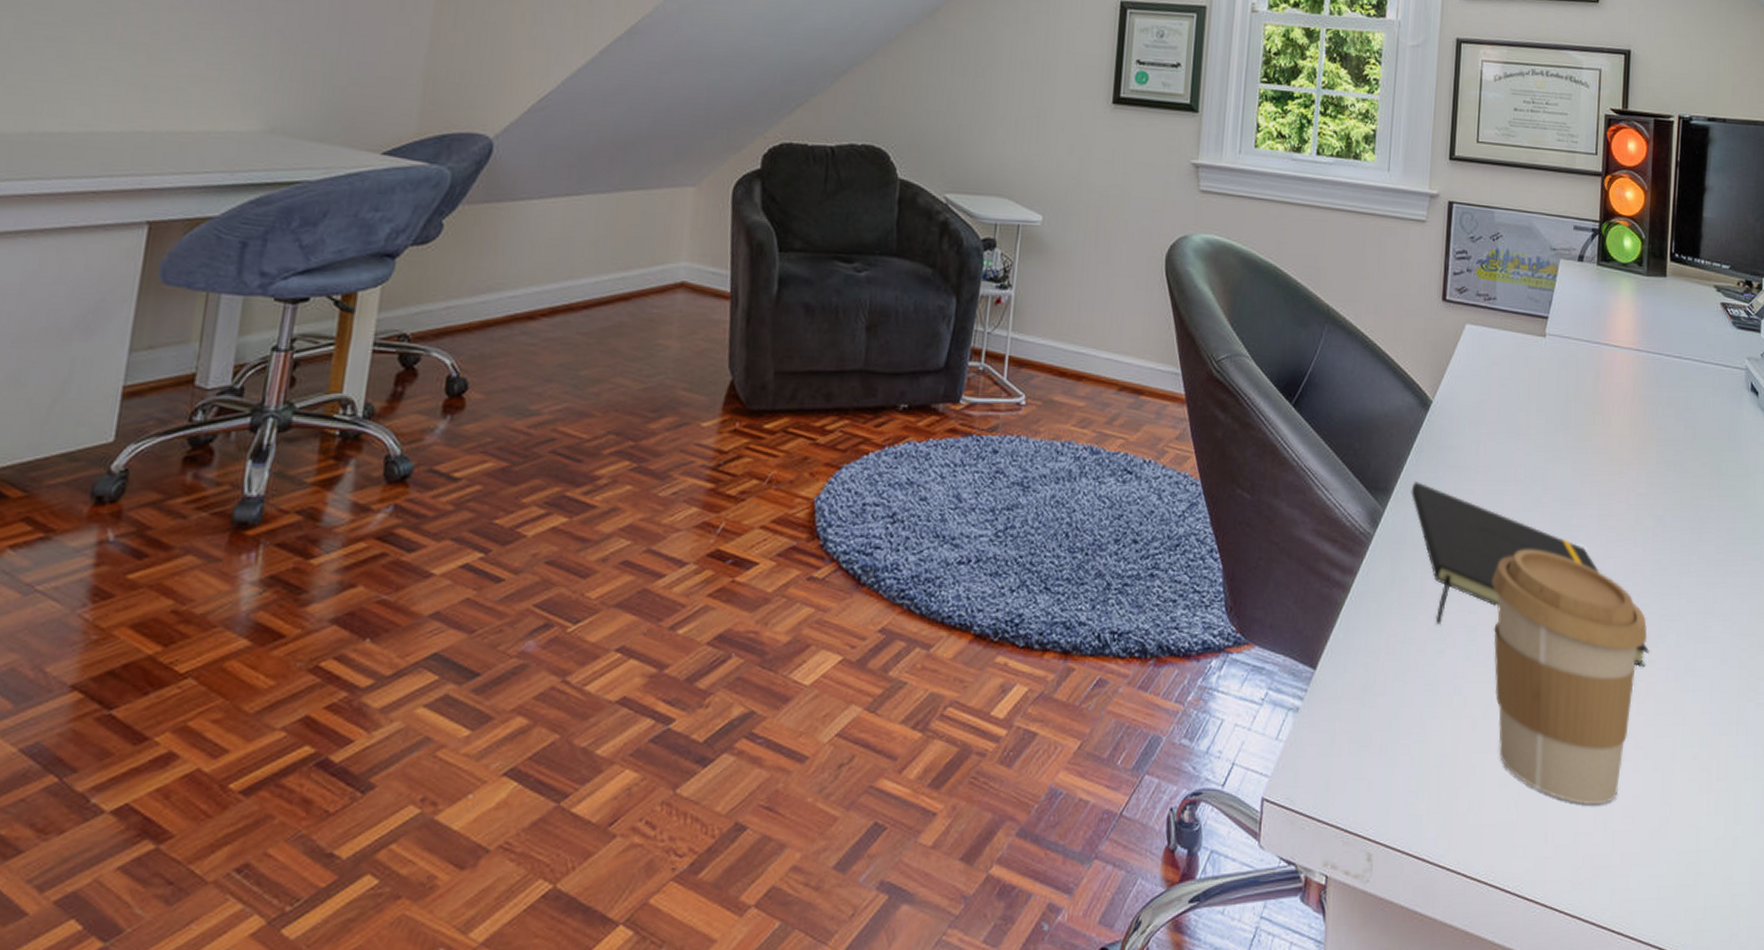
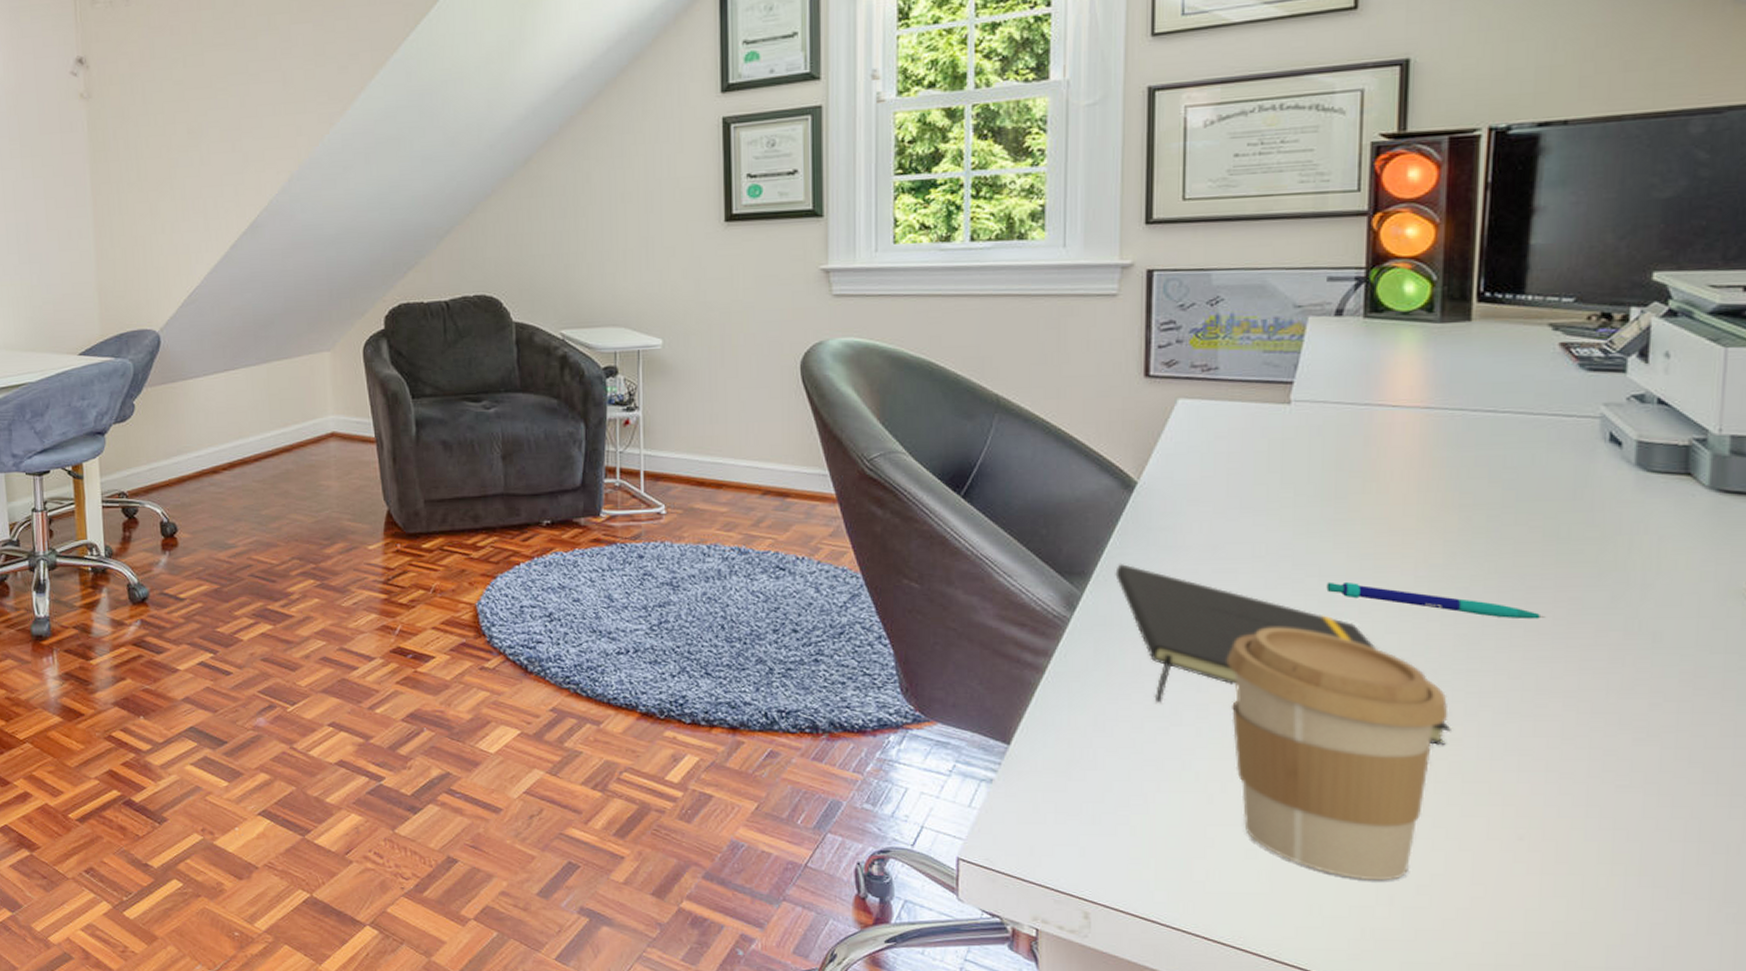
pen: none [1566,506,1711,547] -> present [1326,581,1545,620]

